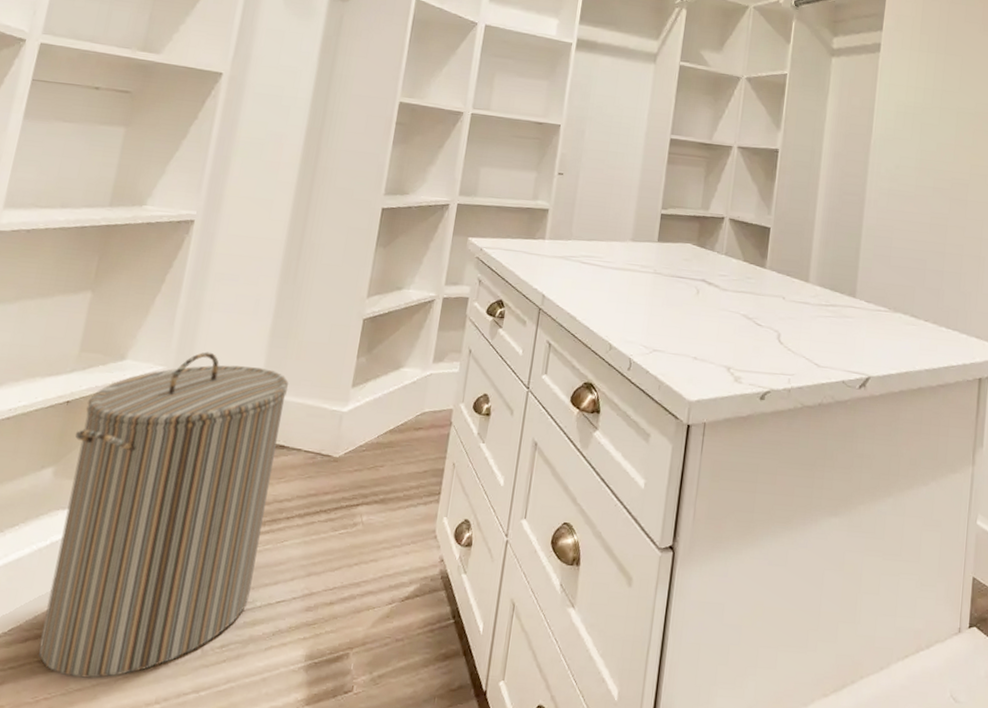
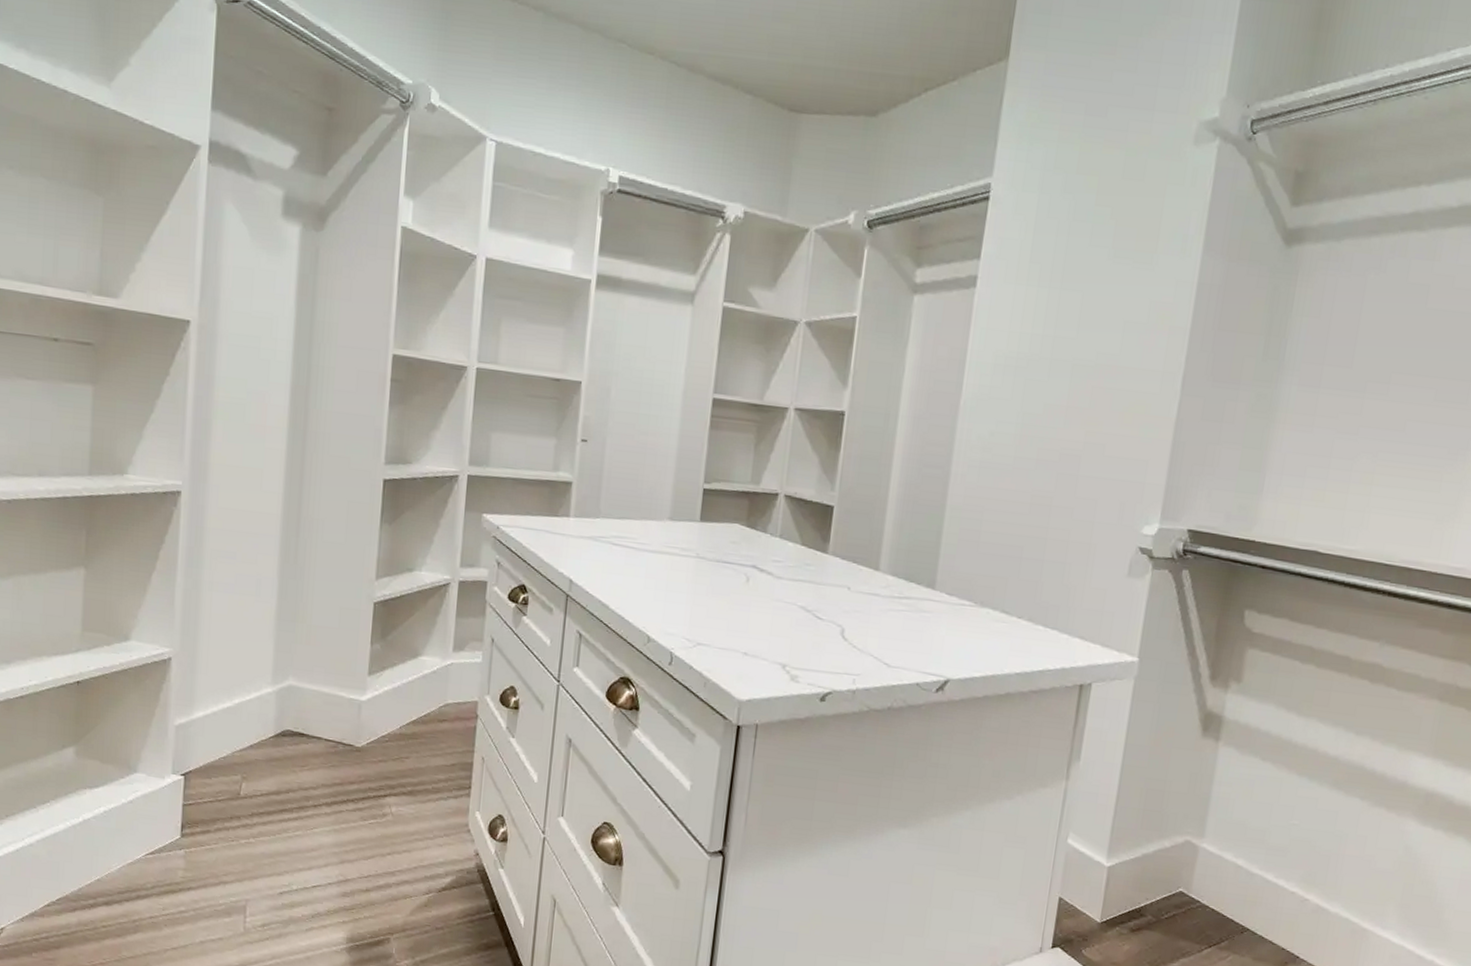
laundry hamper: present [39,351,289,678] -> none [88,634,302,948]

